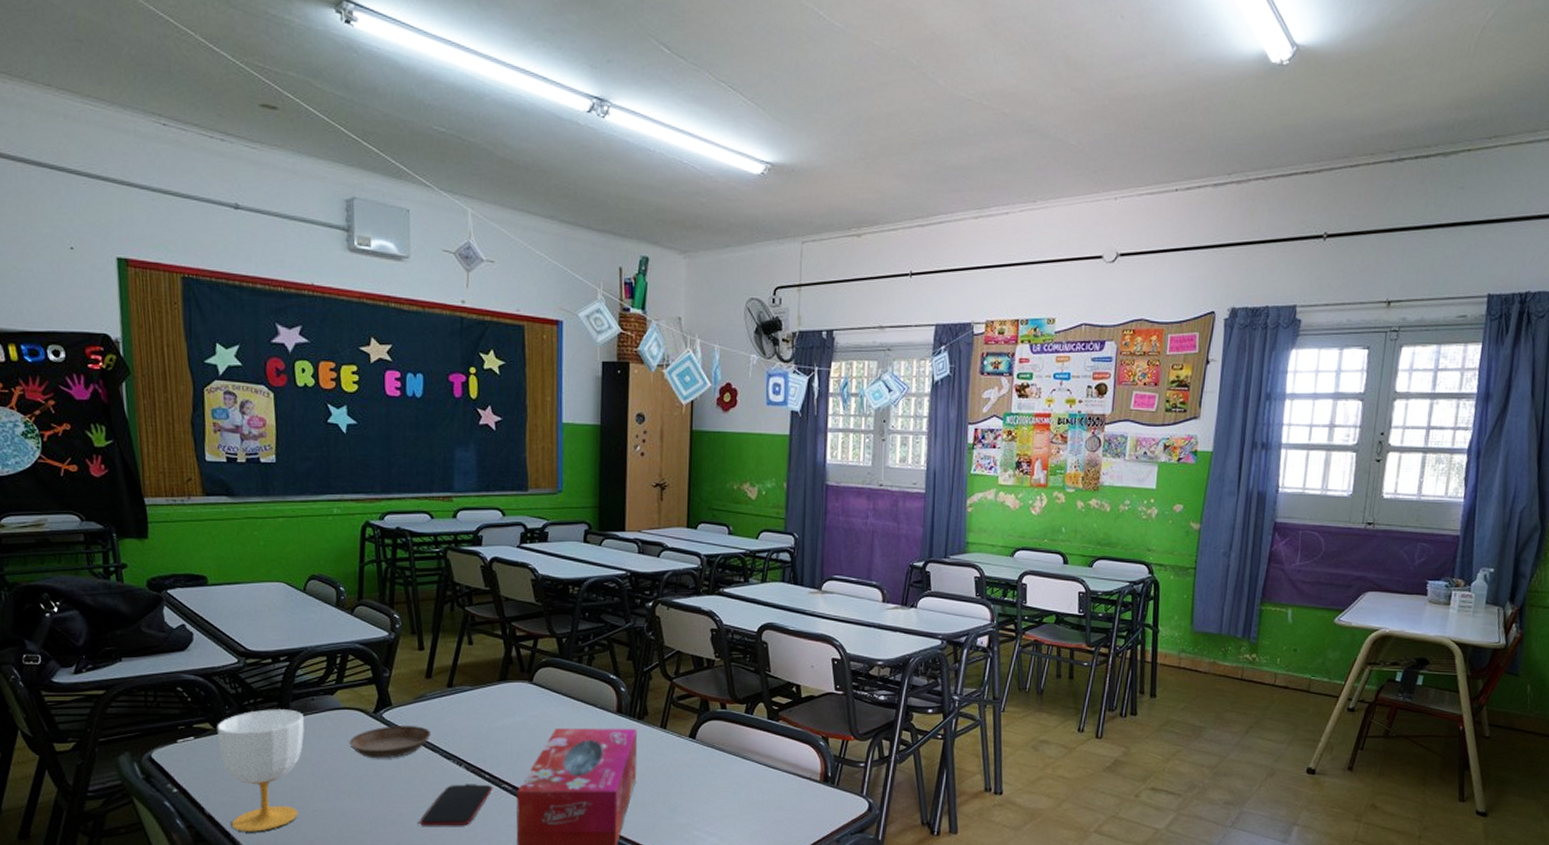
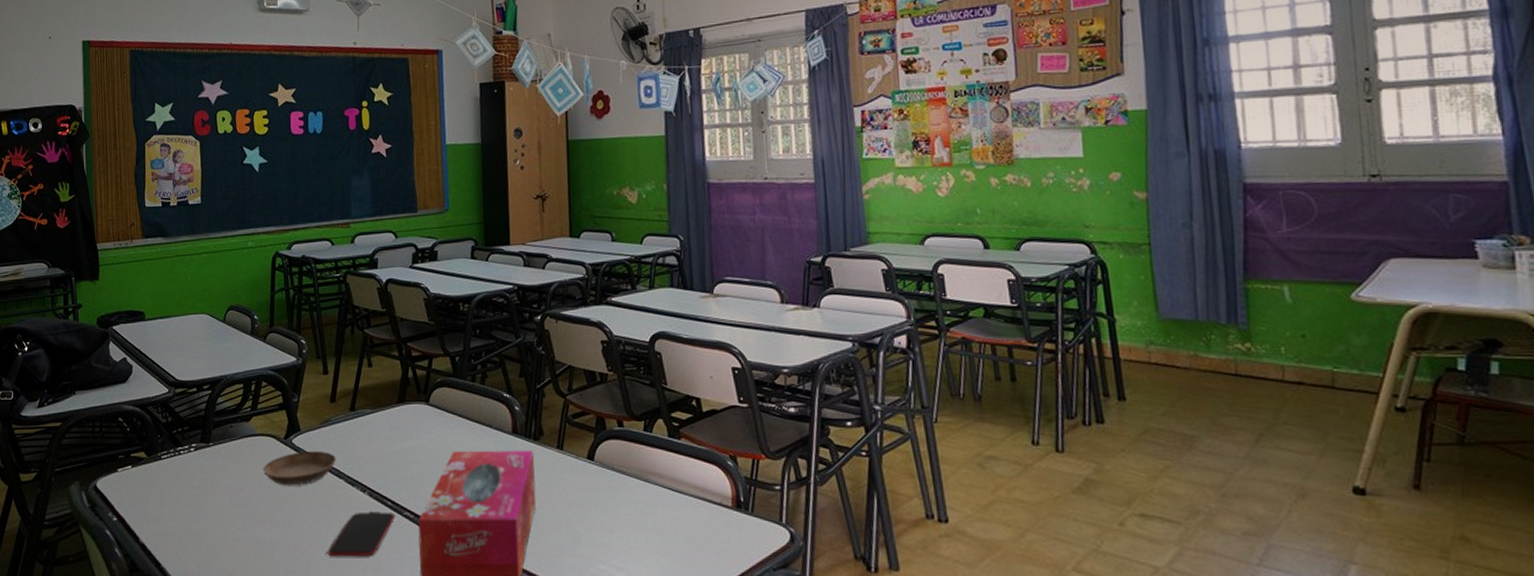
cup: present [216,709,305,832] -> none [150,437,225,561]

